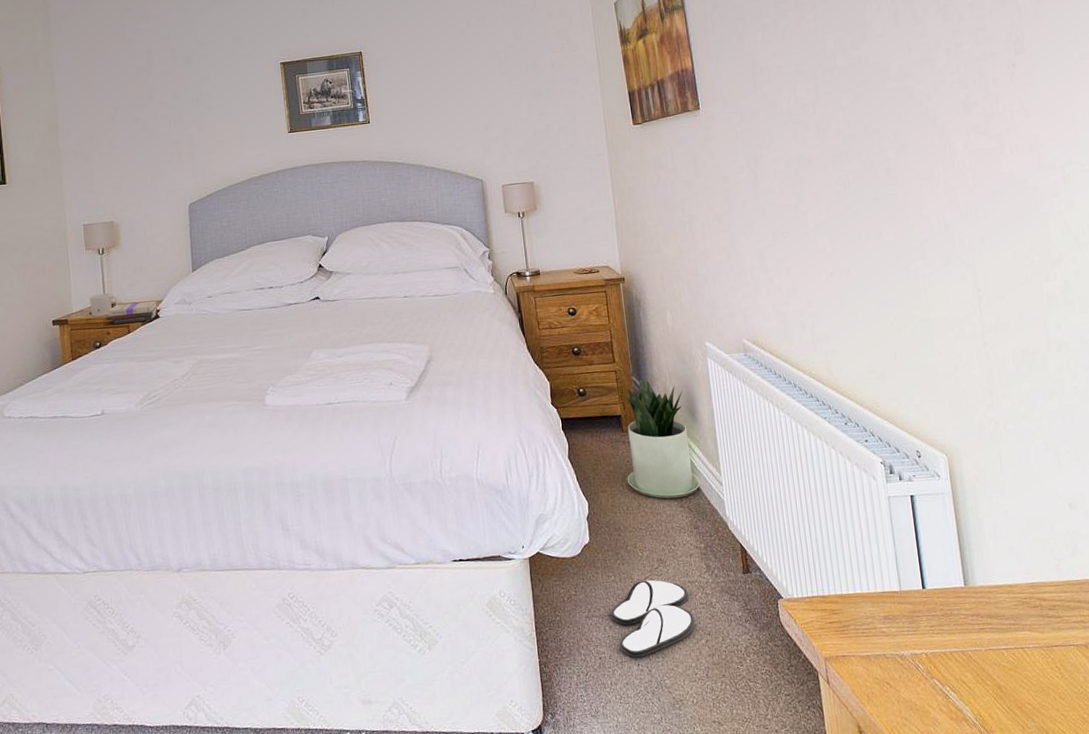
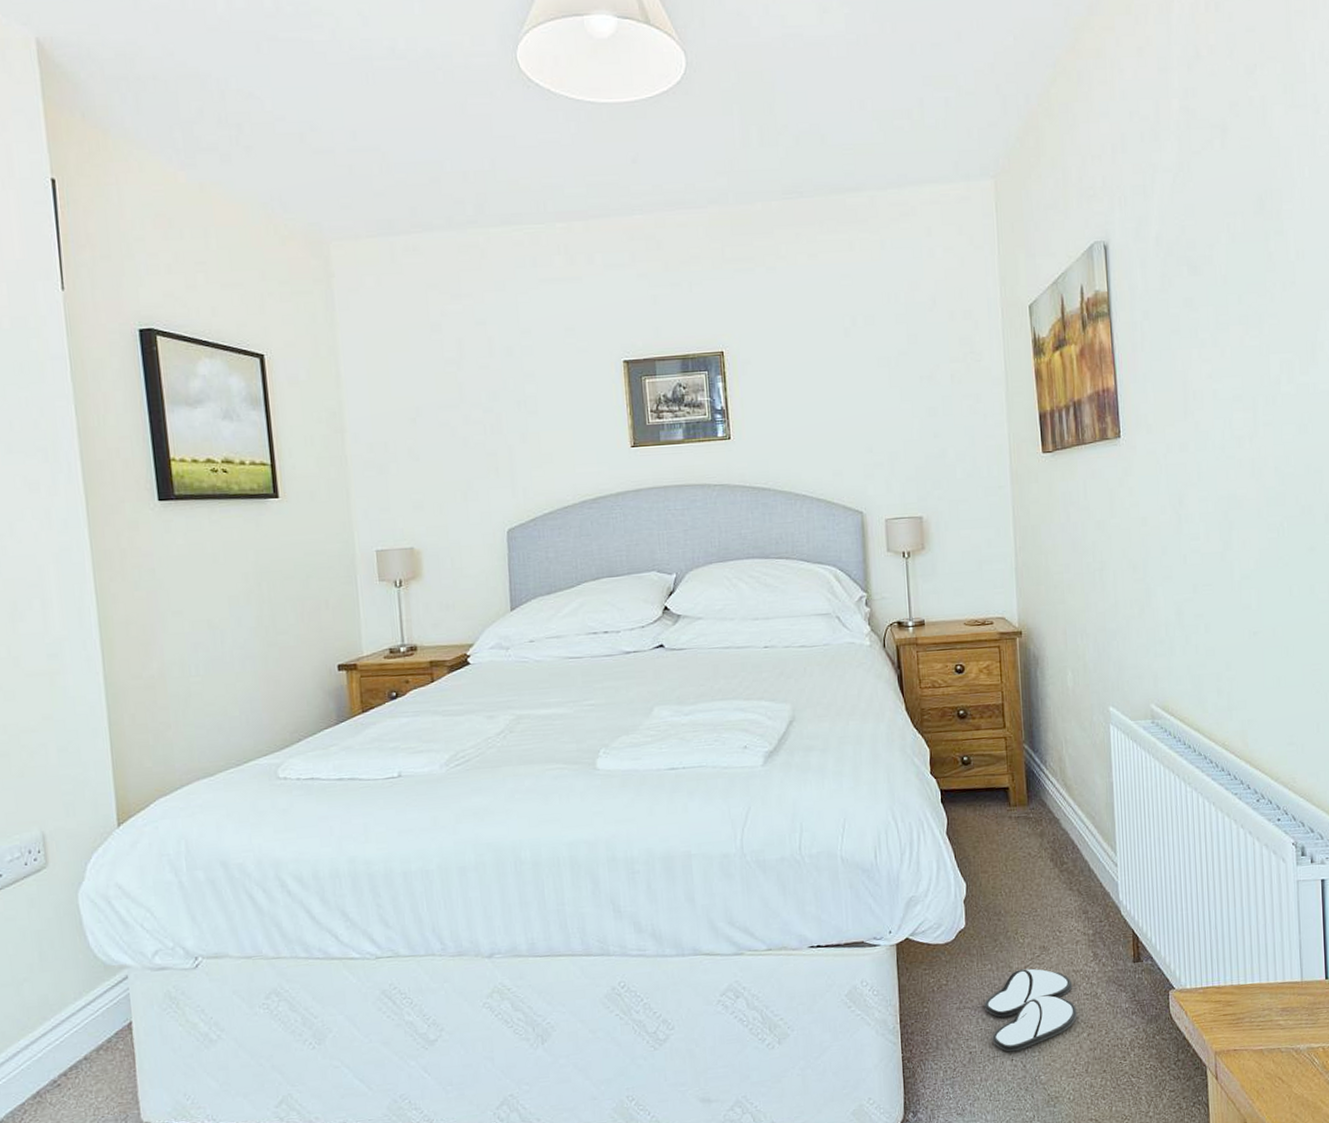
mug: present [89,293,118,318] -> none [384,633,420,663]
books: present [106,300,157,324] -> none [404,644,467,671]
planter: present [625,378,701,499] -> none [1011,746,1093,881]

